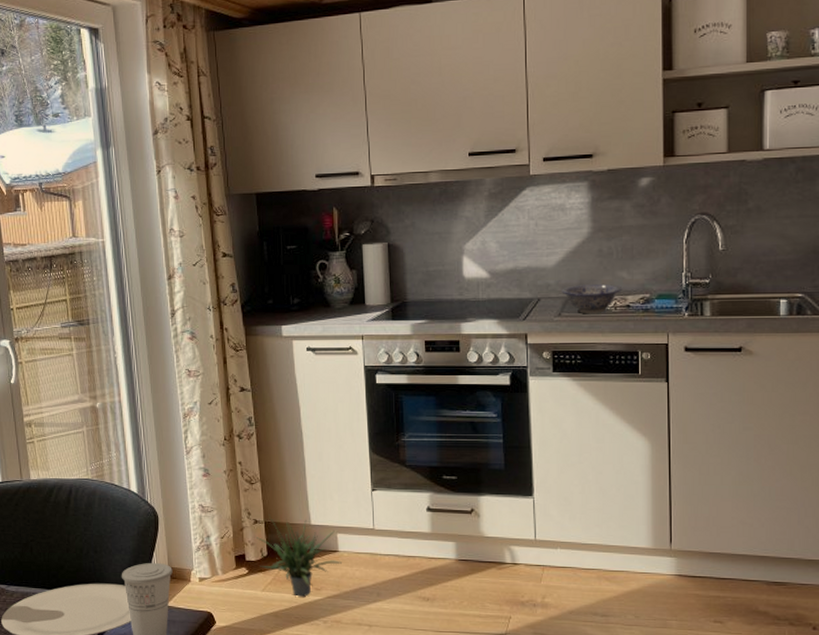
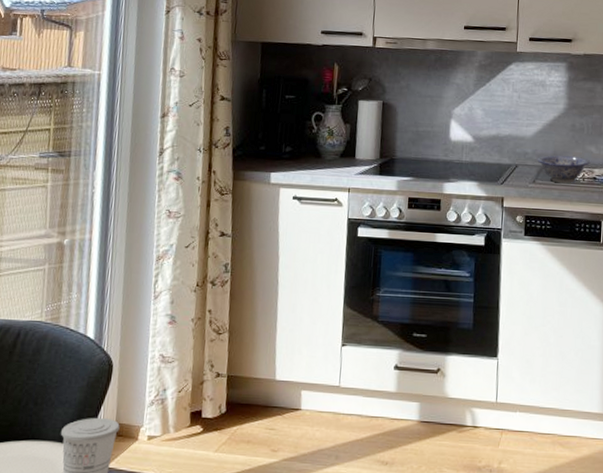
potted plant: present [256,514,342,597] -> none [216,368,303,459]

